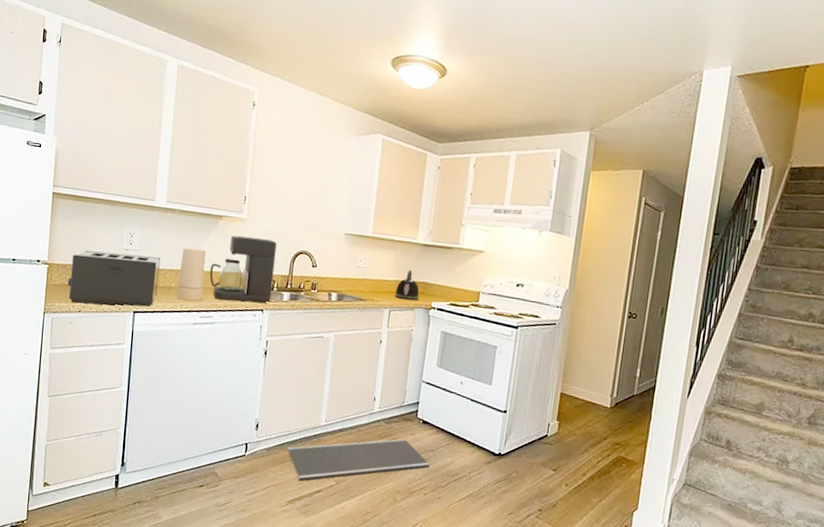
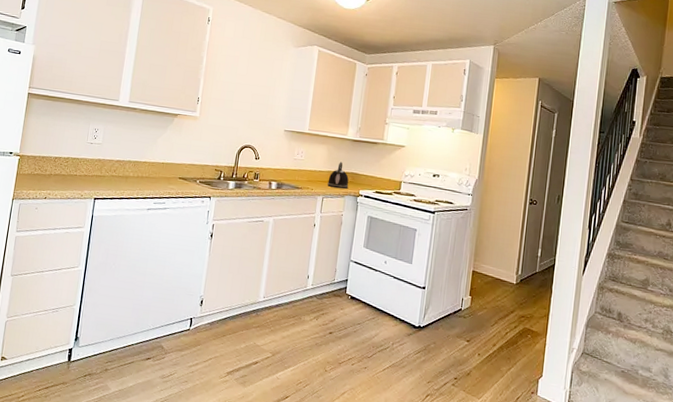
toaster: present [67,250,161,308] -> none [35,144,121,195]
canister: present [176,248,206,302] -> none [133,142,162,190]
coffee maker: present [209,235,277,303] -> none [164,131,225,191]
door mat: present [287,438,430,481] -> none [228,313,357,353]

